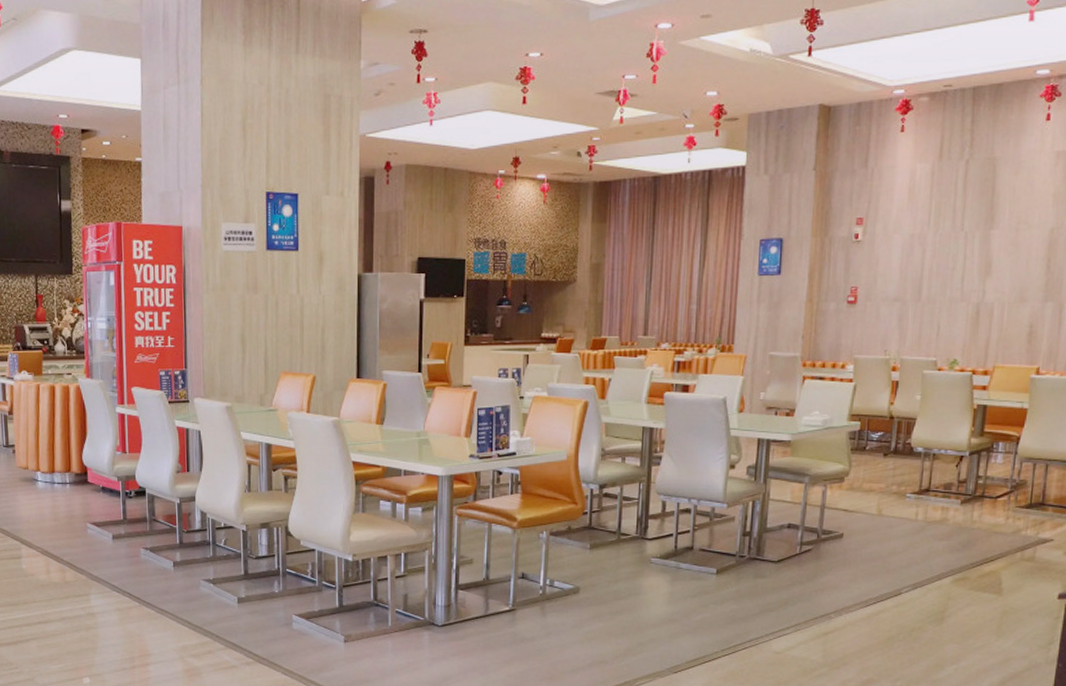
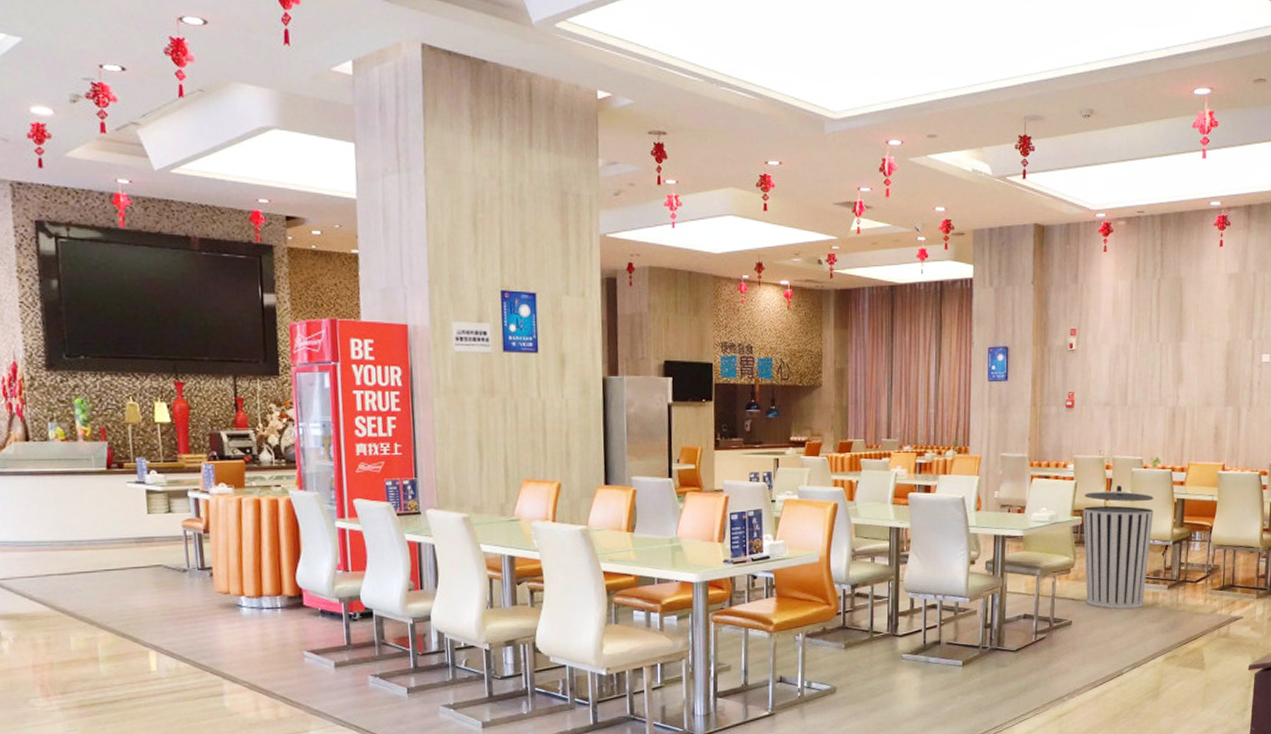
trash can: none [861,389,949,523] -> present [1083,485,1154,609]

